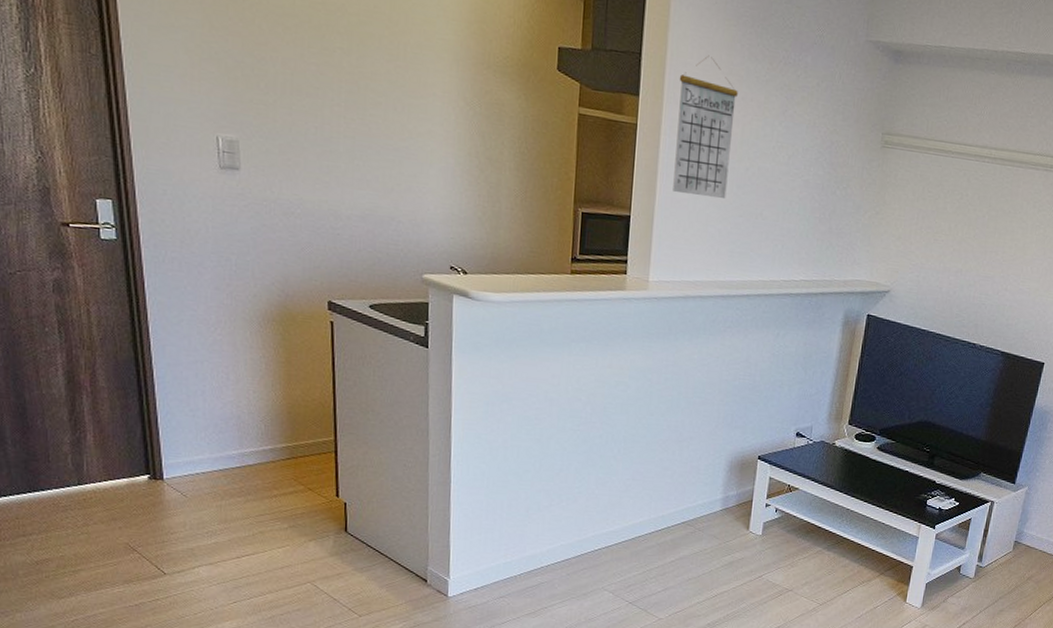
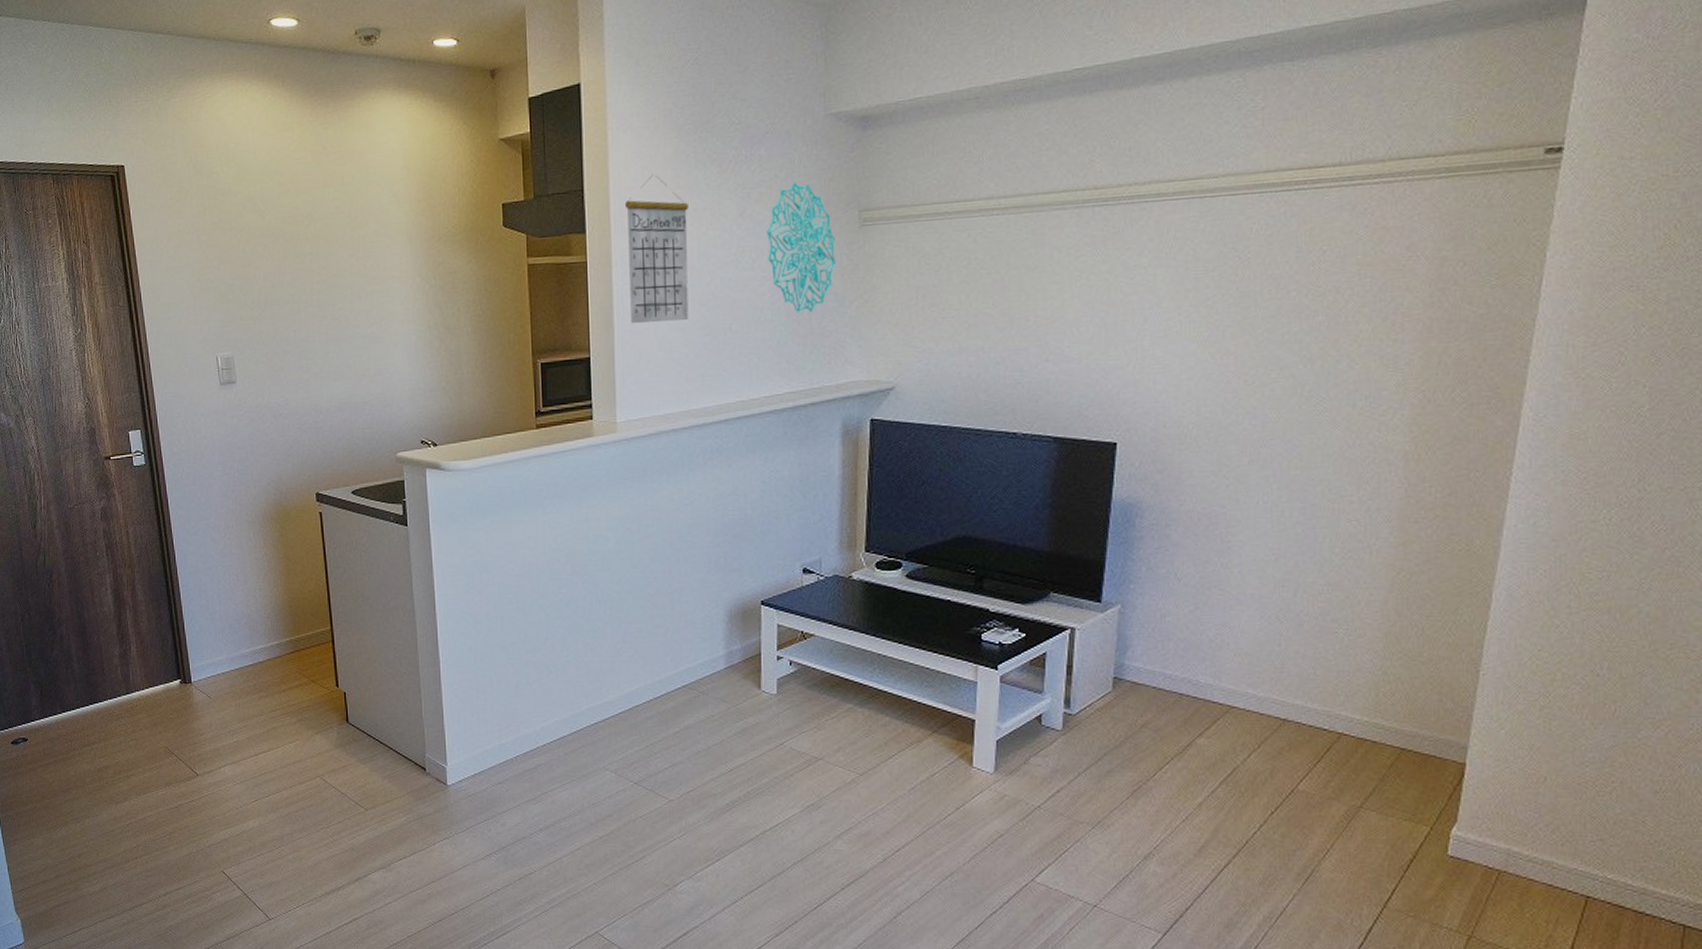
wall decoration: none [801,94,860,213] -> present [767,181,835,312]

